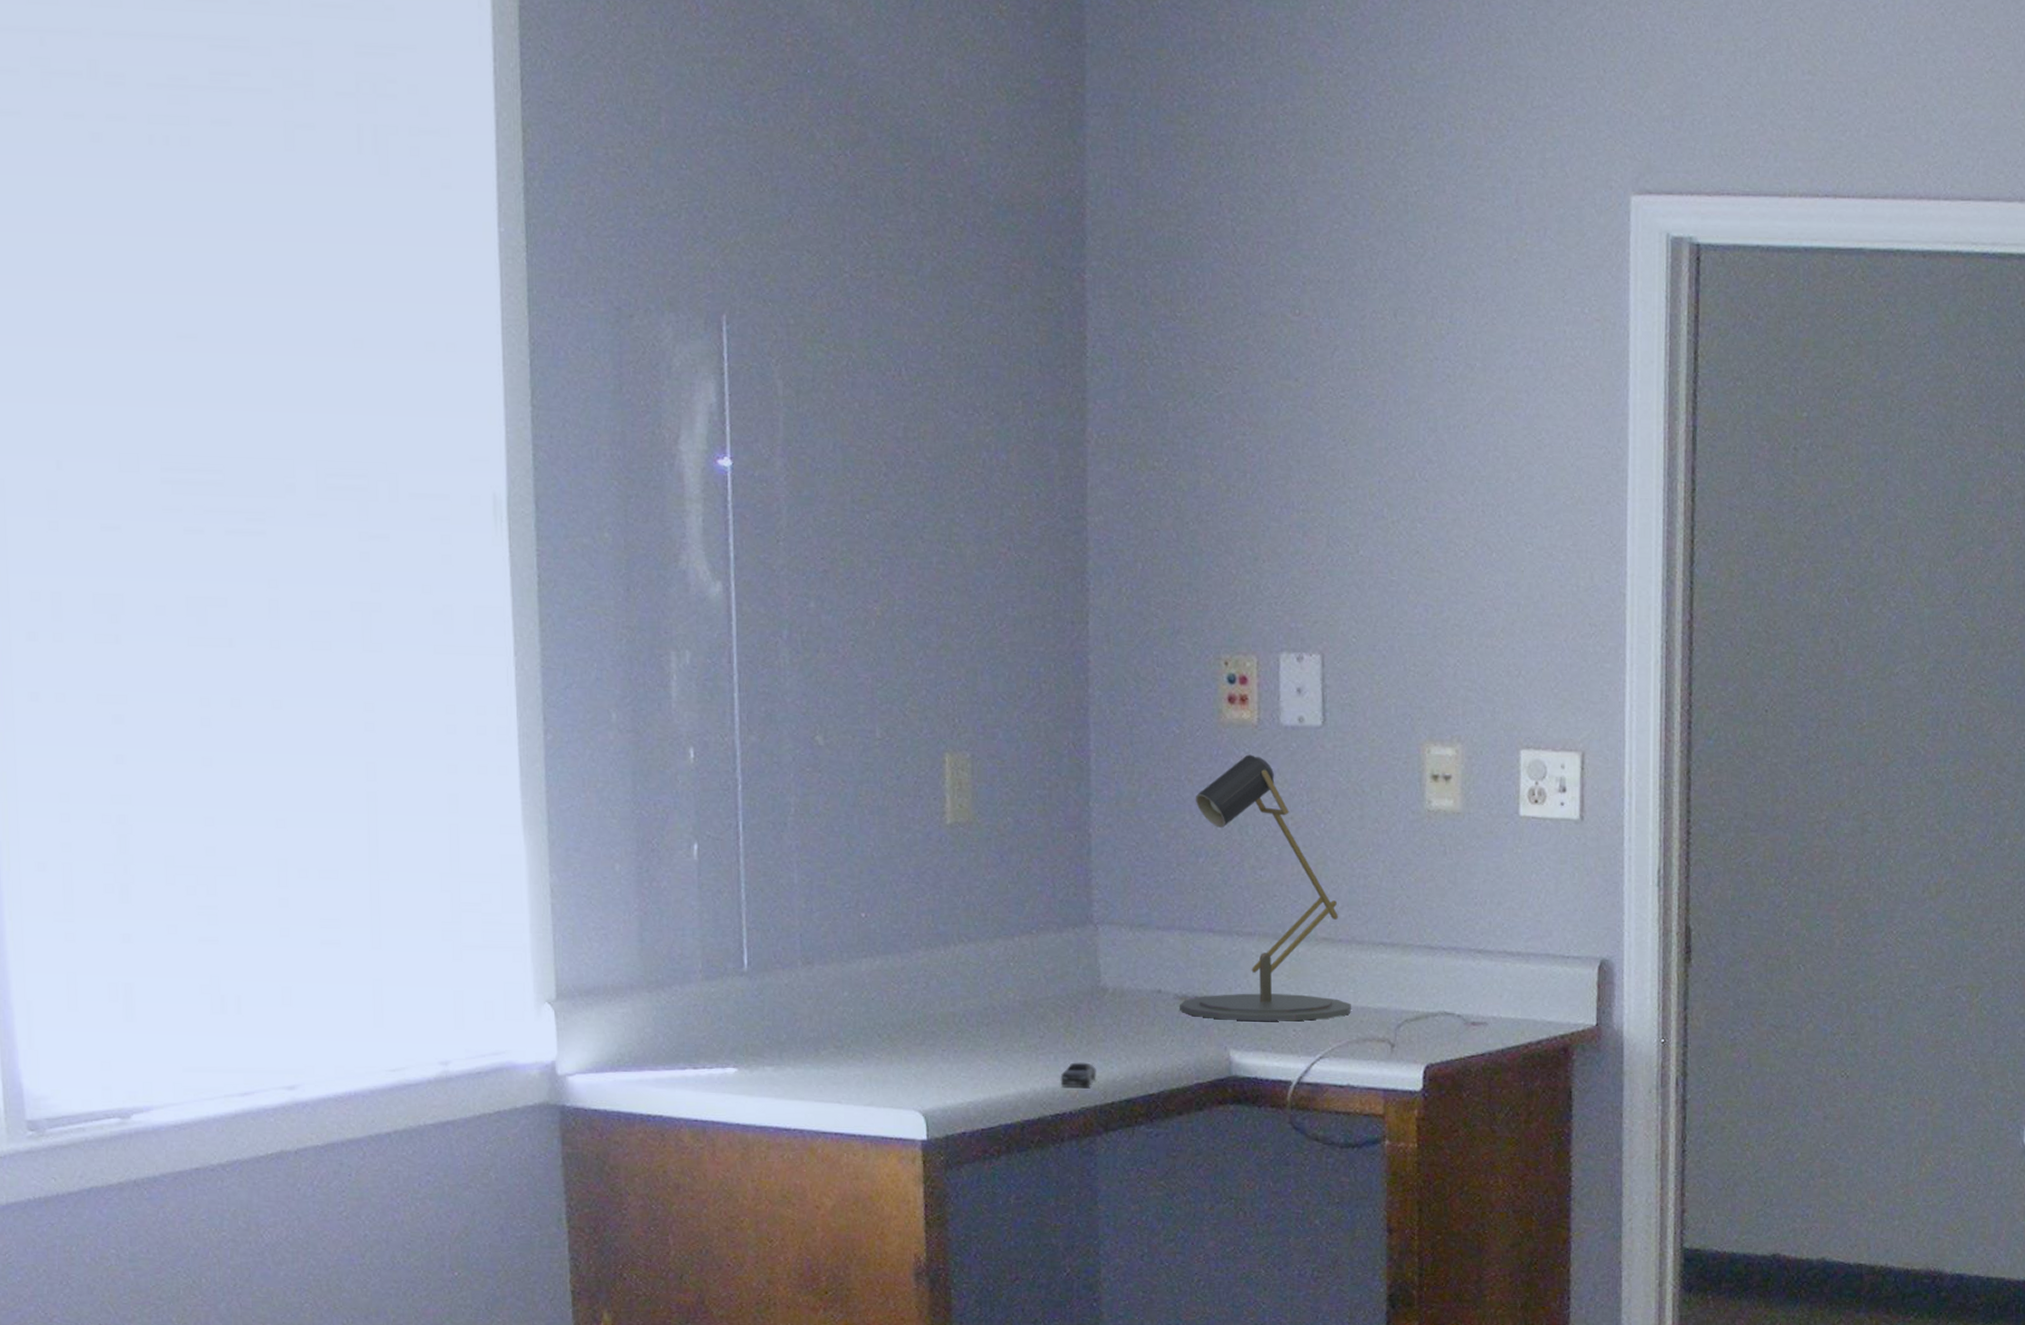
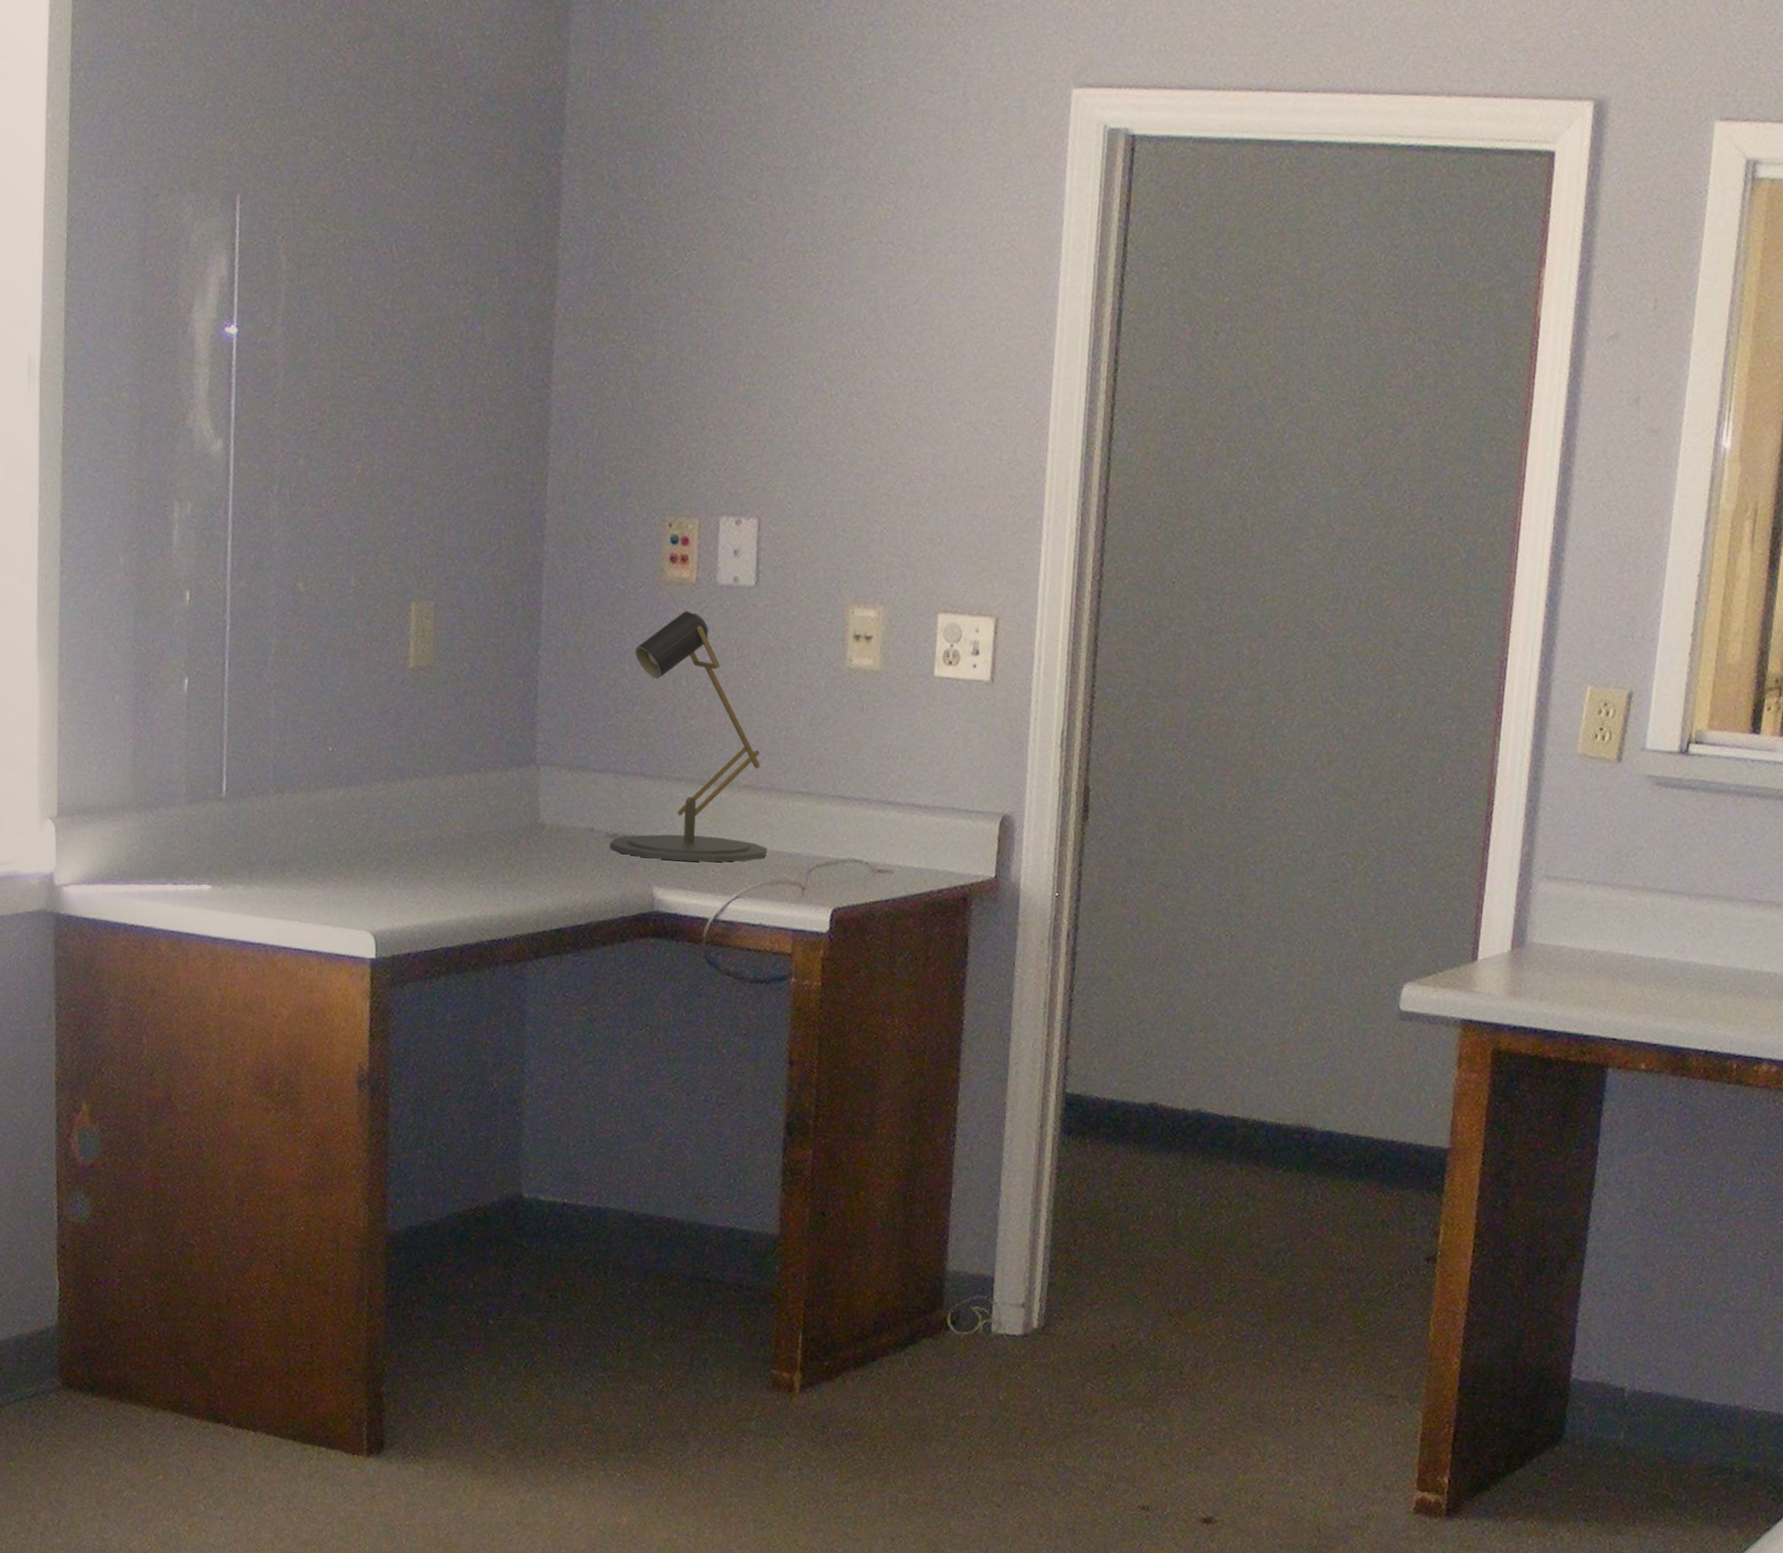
computer mouse: present [1060,1062,1096,1087] -> none [498,892,531,916]

